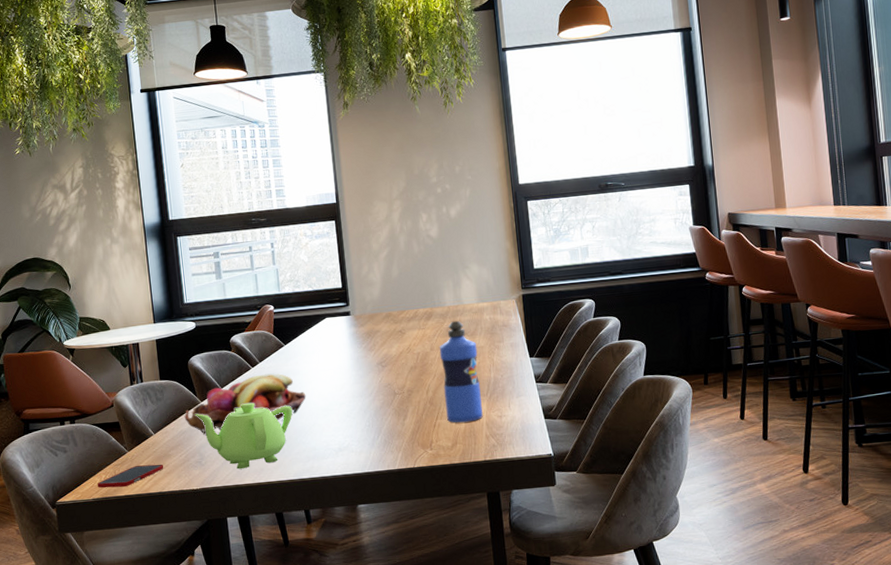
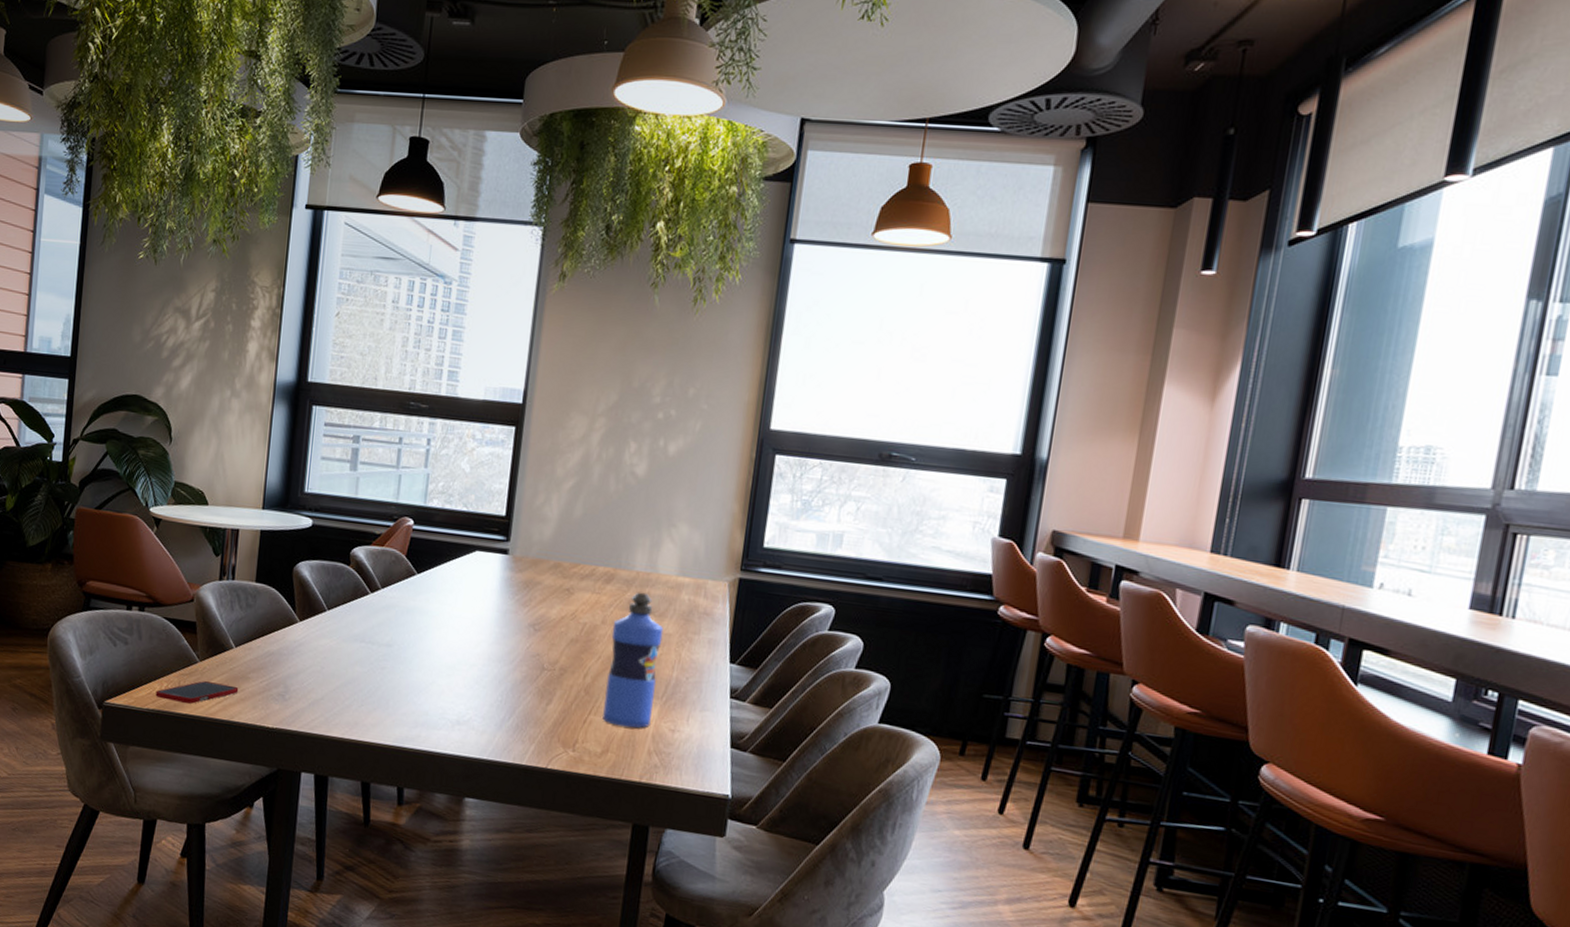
fruit basket: present [184,373,306,436] -> none [275,604,431,671]
teapot: present [195,402,293,469] -> none [288,635,410,719]

